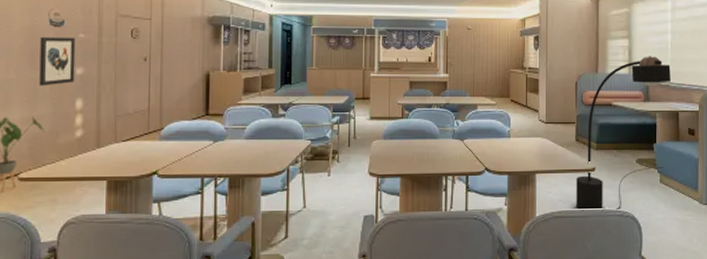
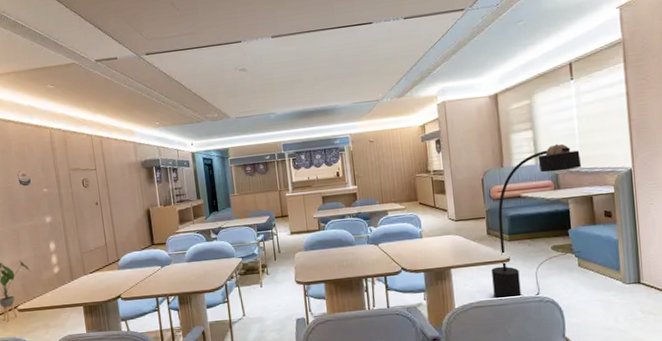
wall art: present [39,36,76,86] -> none [15,192,46,235]

